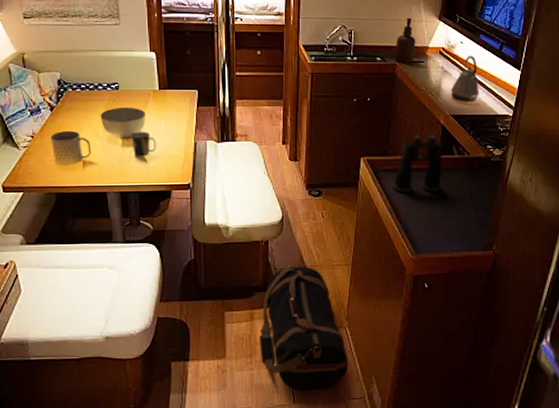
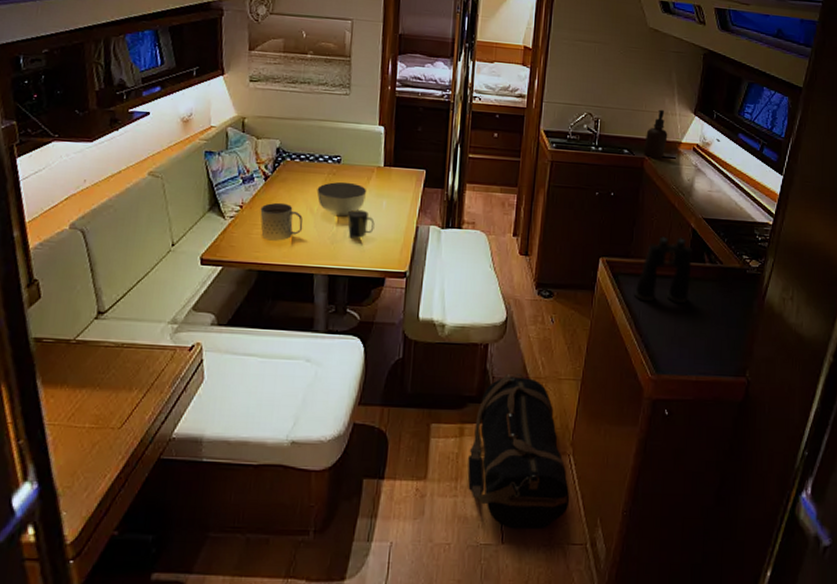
kettle: present [451,55,480,103] -> none [704,154,737,207]

